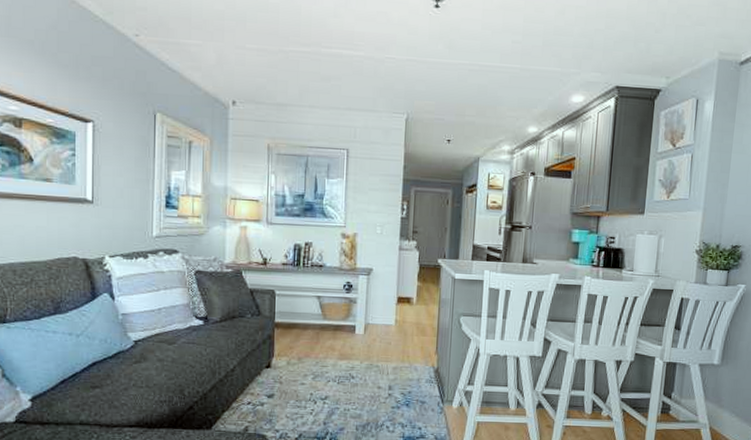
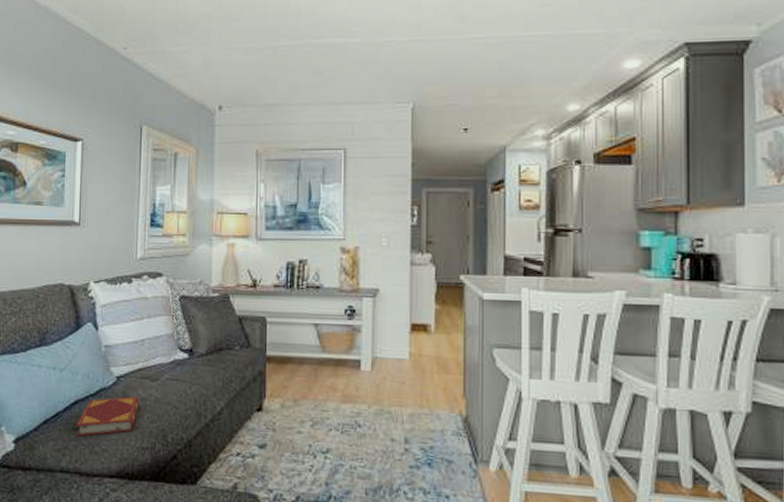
hardback book: none [94,357,157,393] -> present [75,396,139,436]

